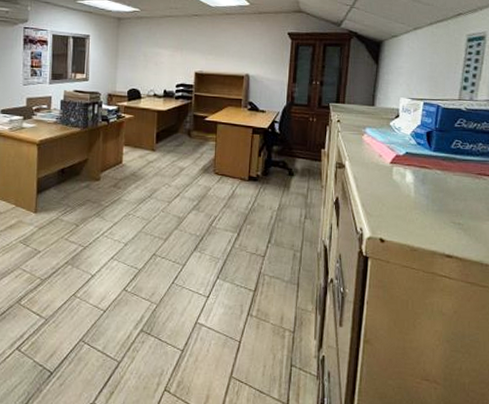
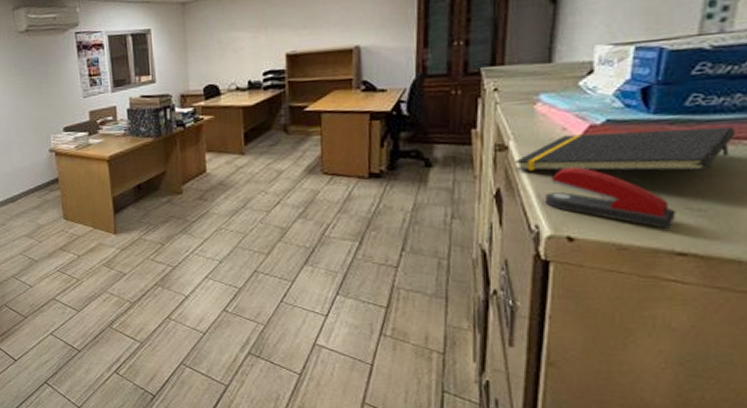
notepad: none [348,161,479,195] -> present [515,127,736,172]
stapler: none [366,185,446,236] -> present [544,166,676,229]

